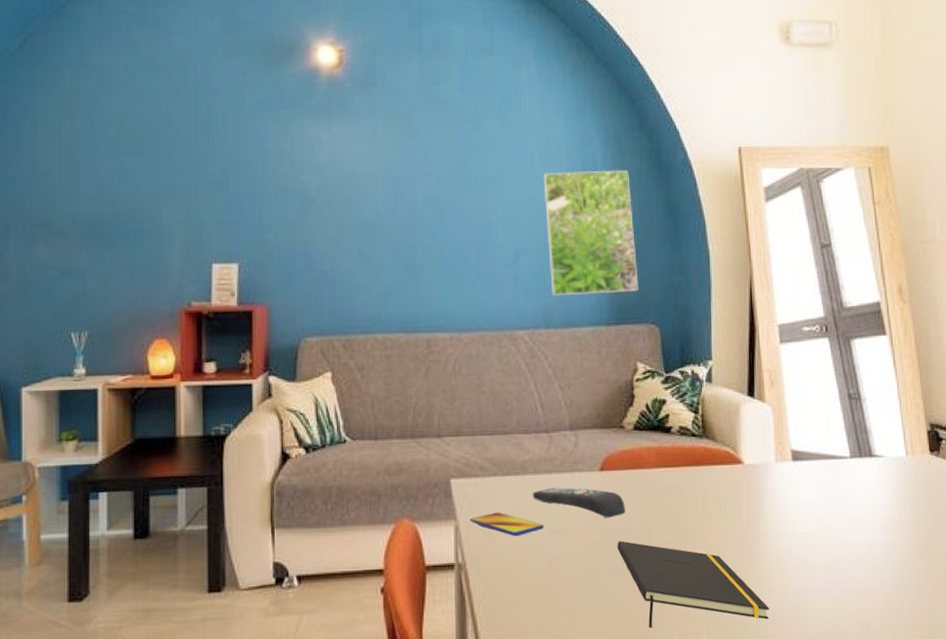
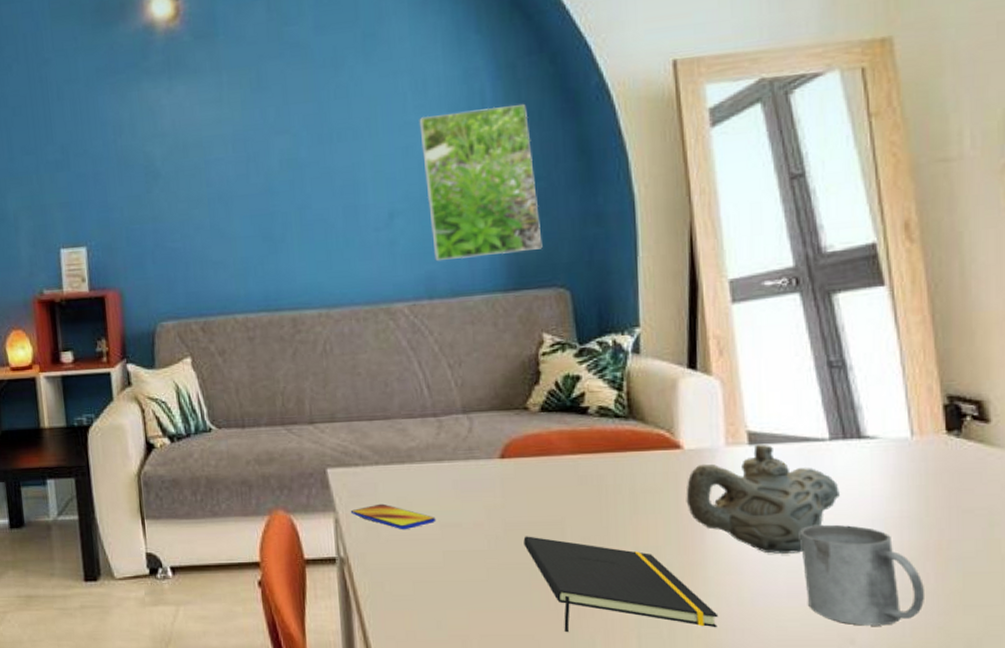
remote control: present [532,487,625,518] -> none [421,477,533,511]
teapot: none [745,460,858,554] -> present [686,444,840,554]
mug: none [830,528,918,614] -> present [800,524,924,626]

